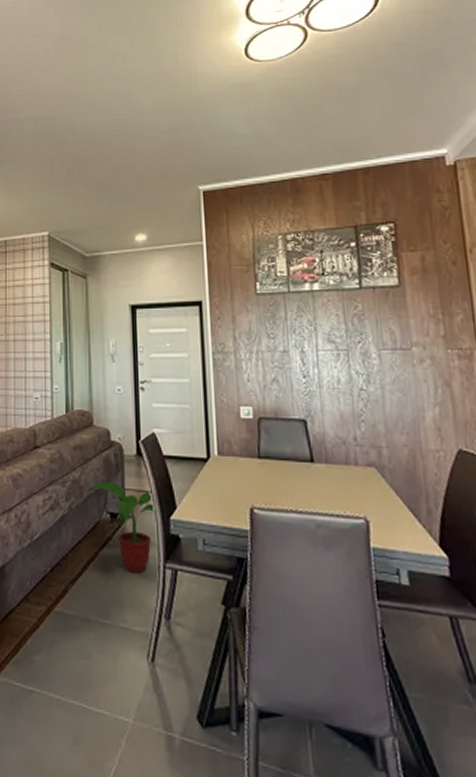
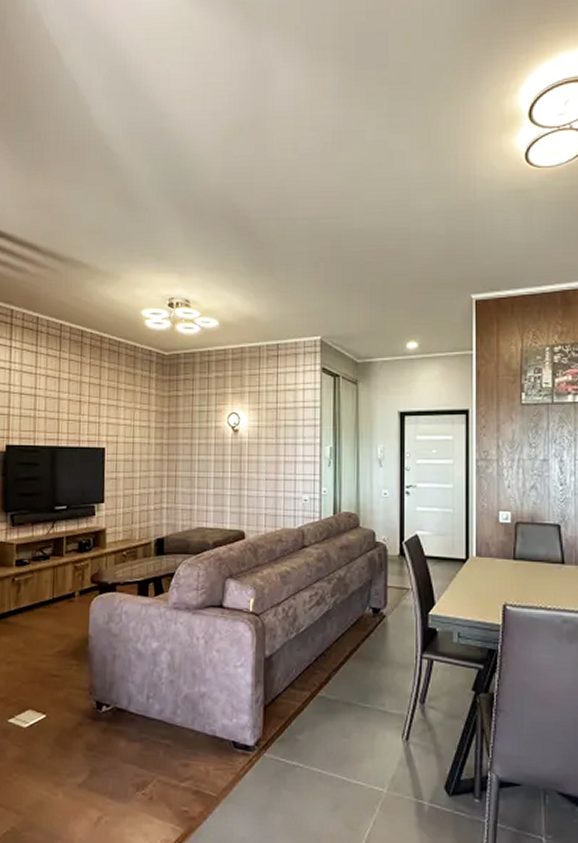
potted plant: present [85,482,156,573] -> none [350,580,416,663]

